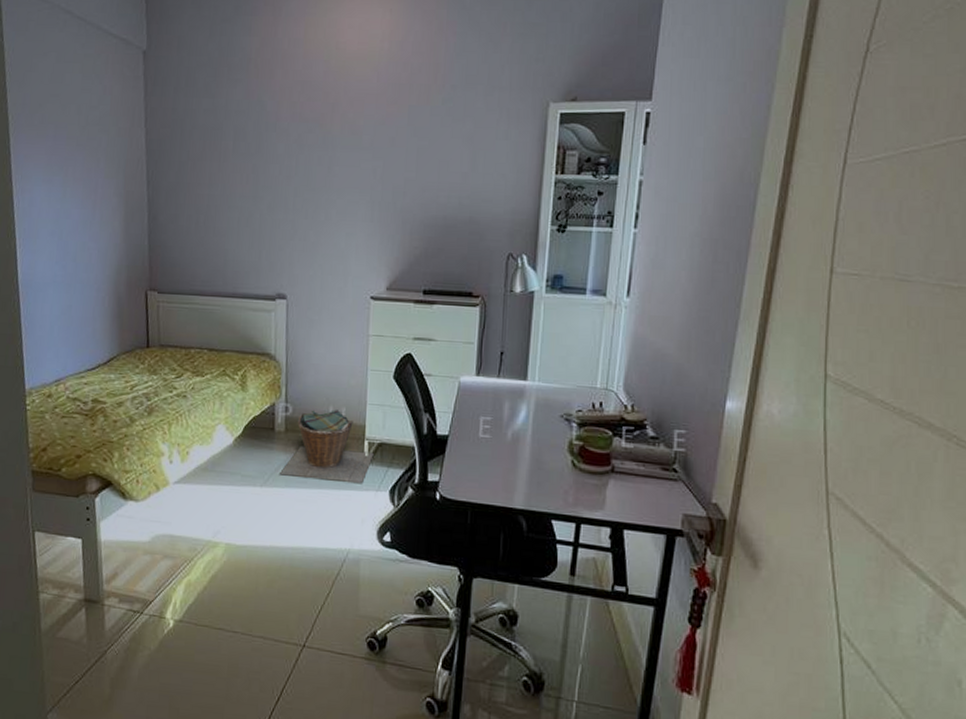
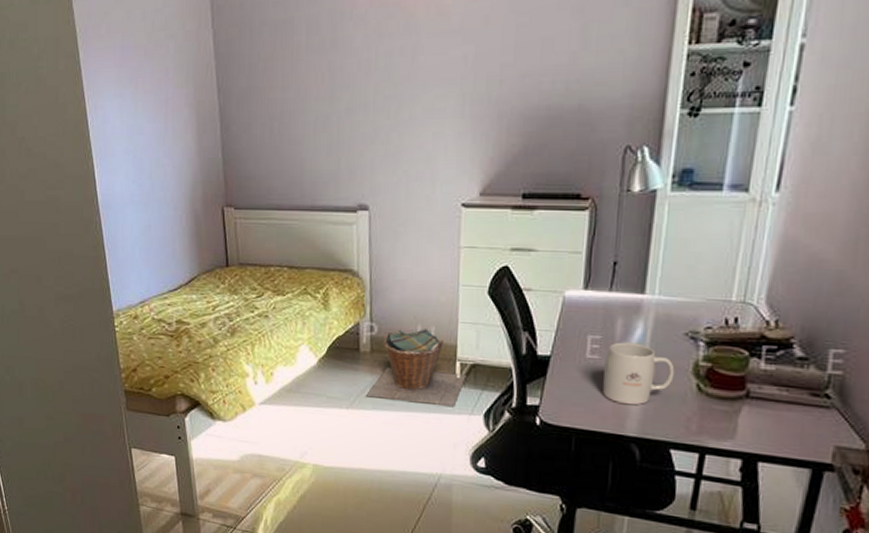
mug: none [494,423,553,481] -> present [603,342,675,406]

